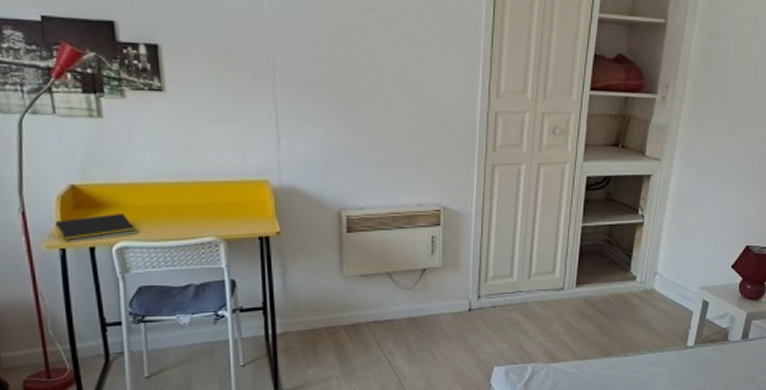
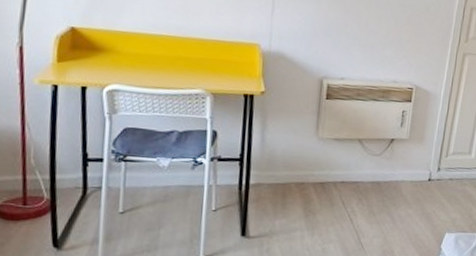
notepad: present [55,214,138,244] -> none [51,58,130,81]

